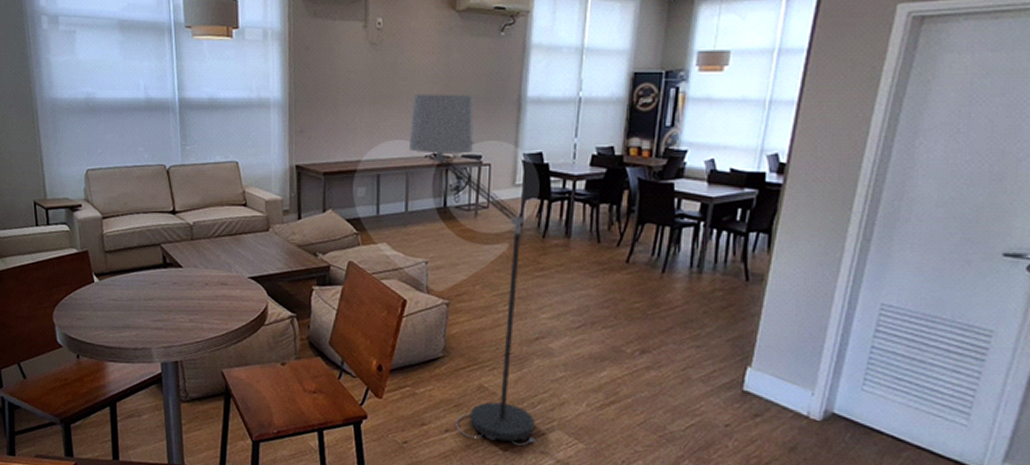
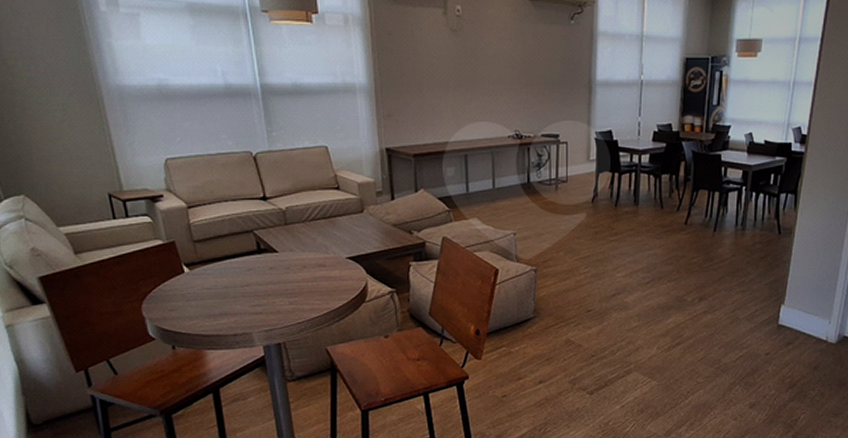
floor lamp: present [408,94,536,446] -> none [492,78,617,388]

